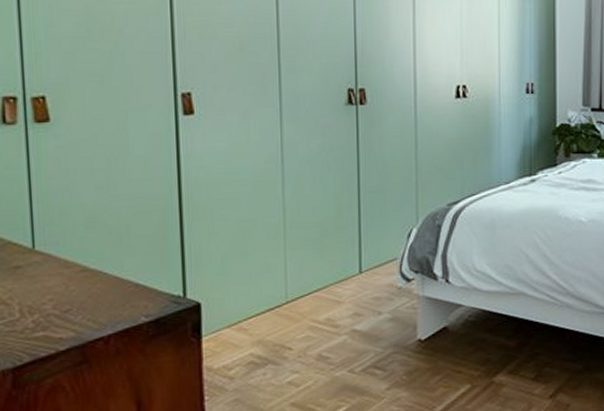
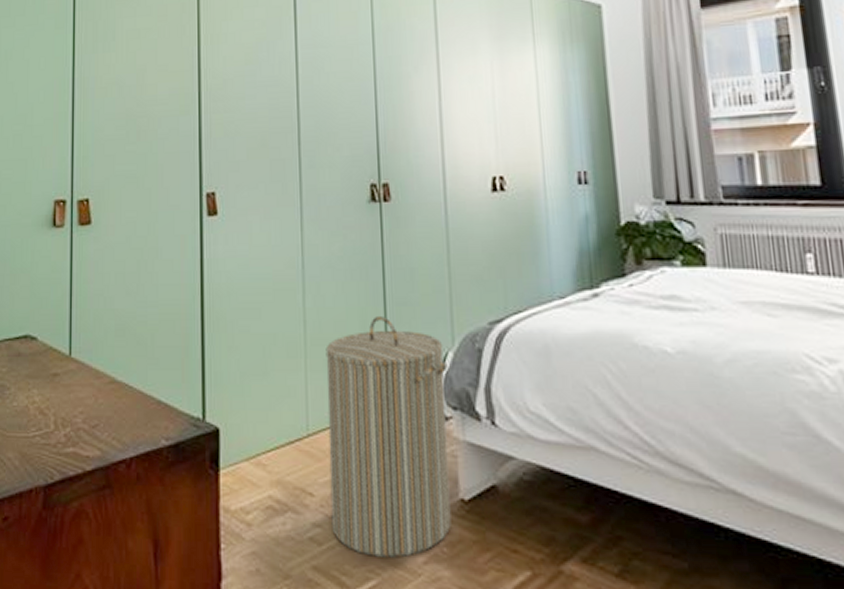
laundry hamper: none [304,202,412,390] -> present [325,317,451,558]

